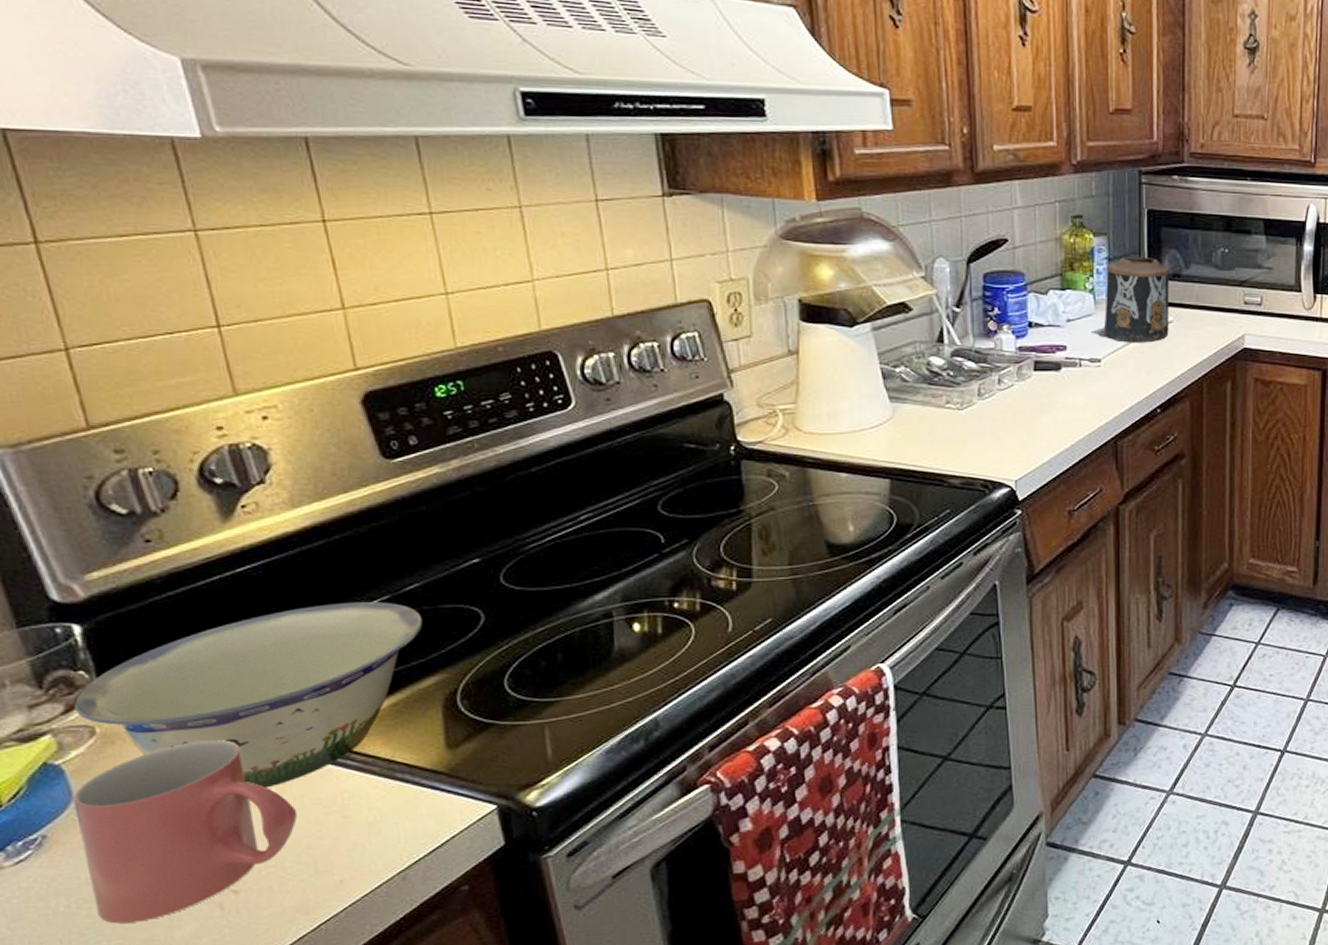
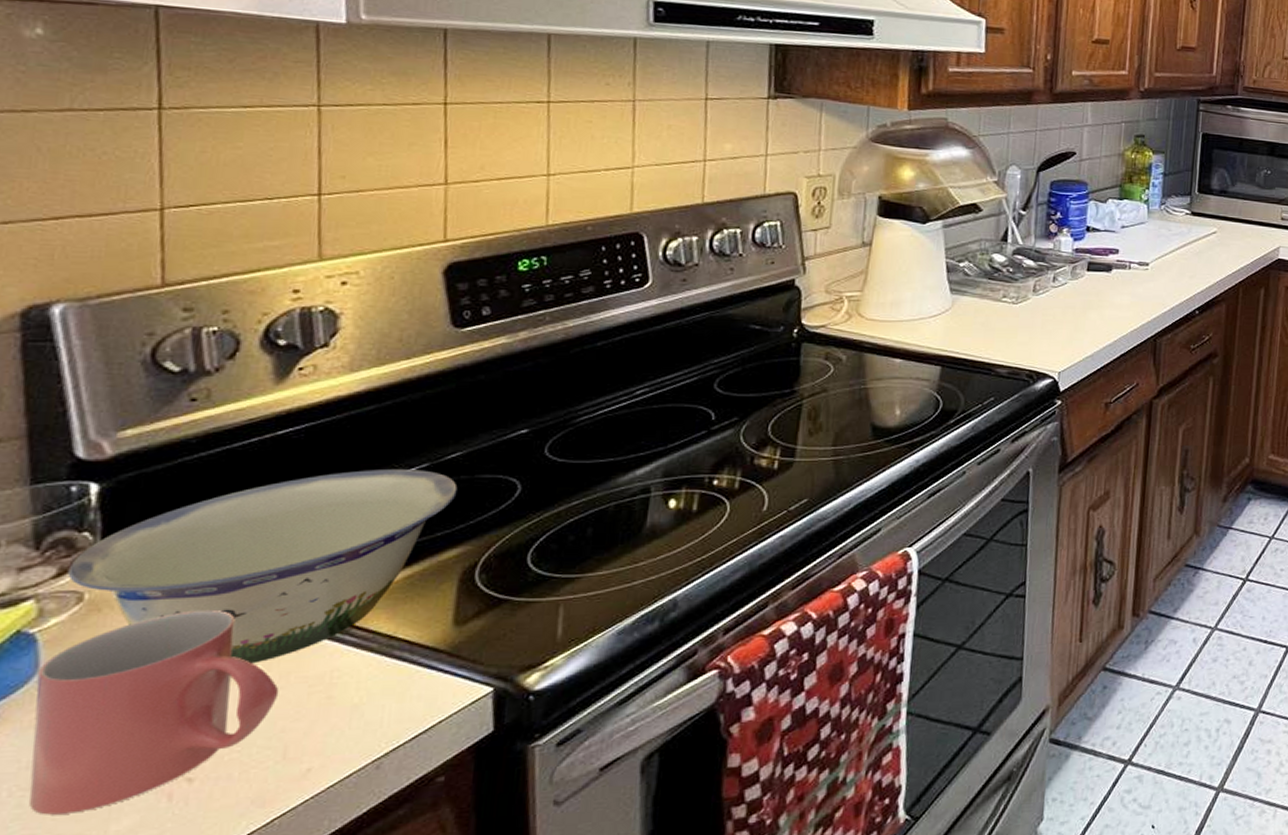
canister: present [1090,256,1170,343] -> none [1141,172,1218,251]

